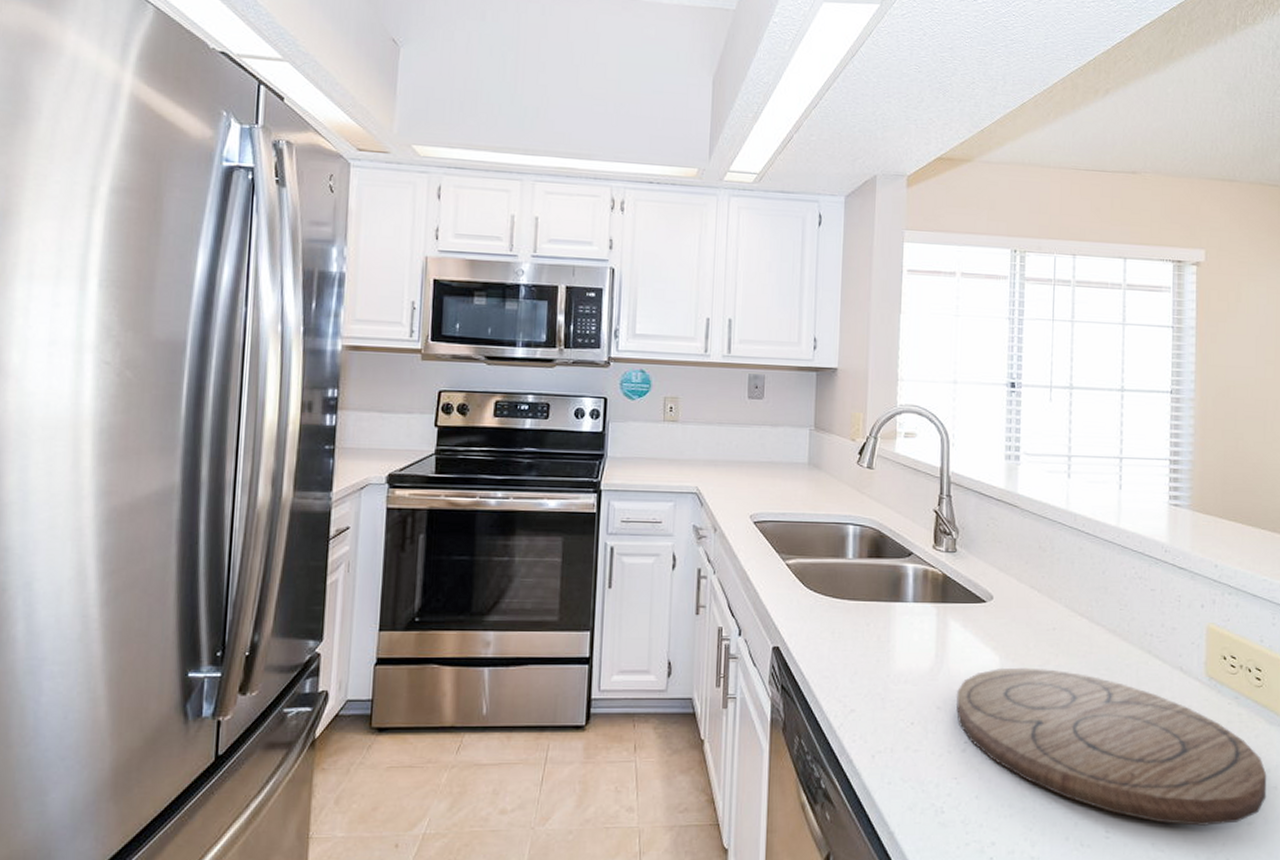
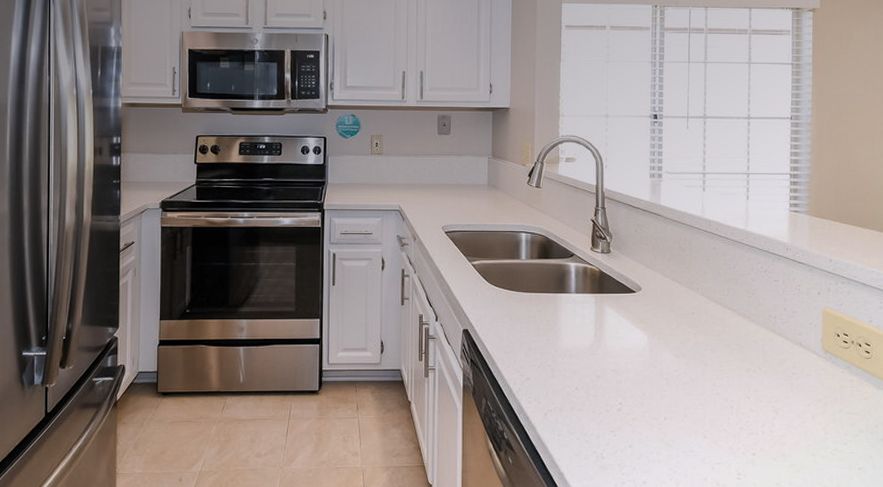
cutting board: present [955,667,1267,827] -> none [612,344,875,471]

